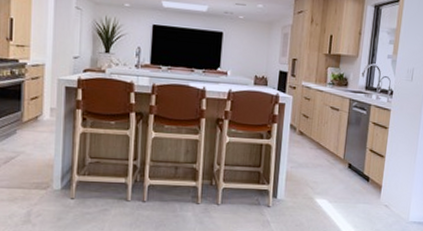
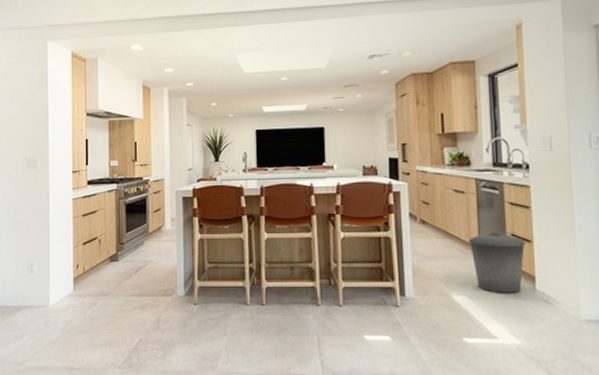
trash can: none [335,146,380,199] -> present [468,232,526,293]

